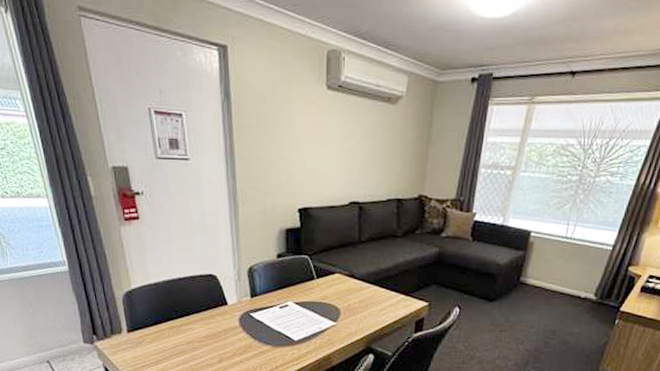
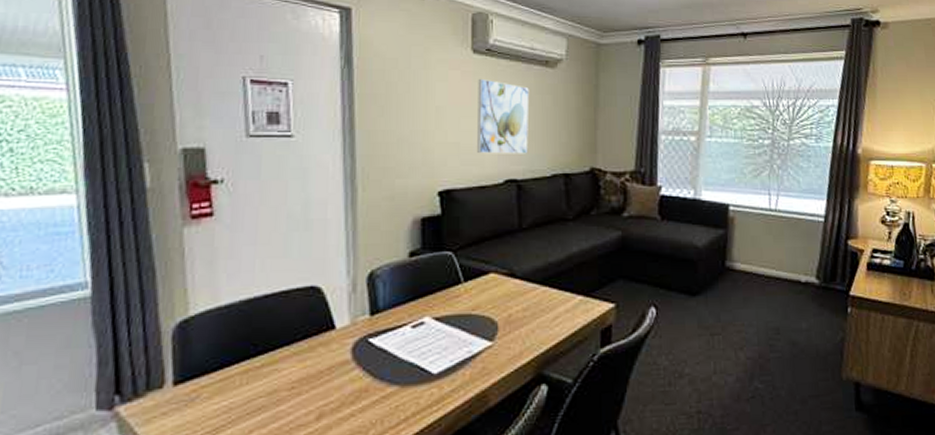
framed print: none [329,113,373,181] -> present [477,78,530,154]

